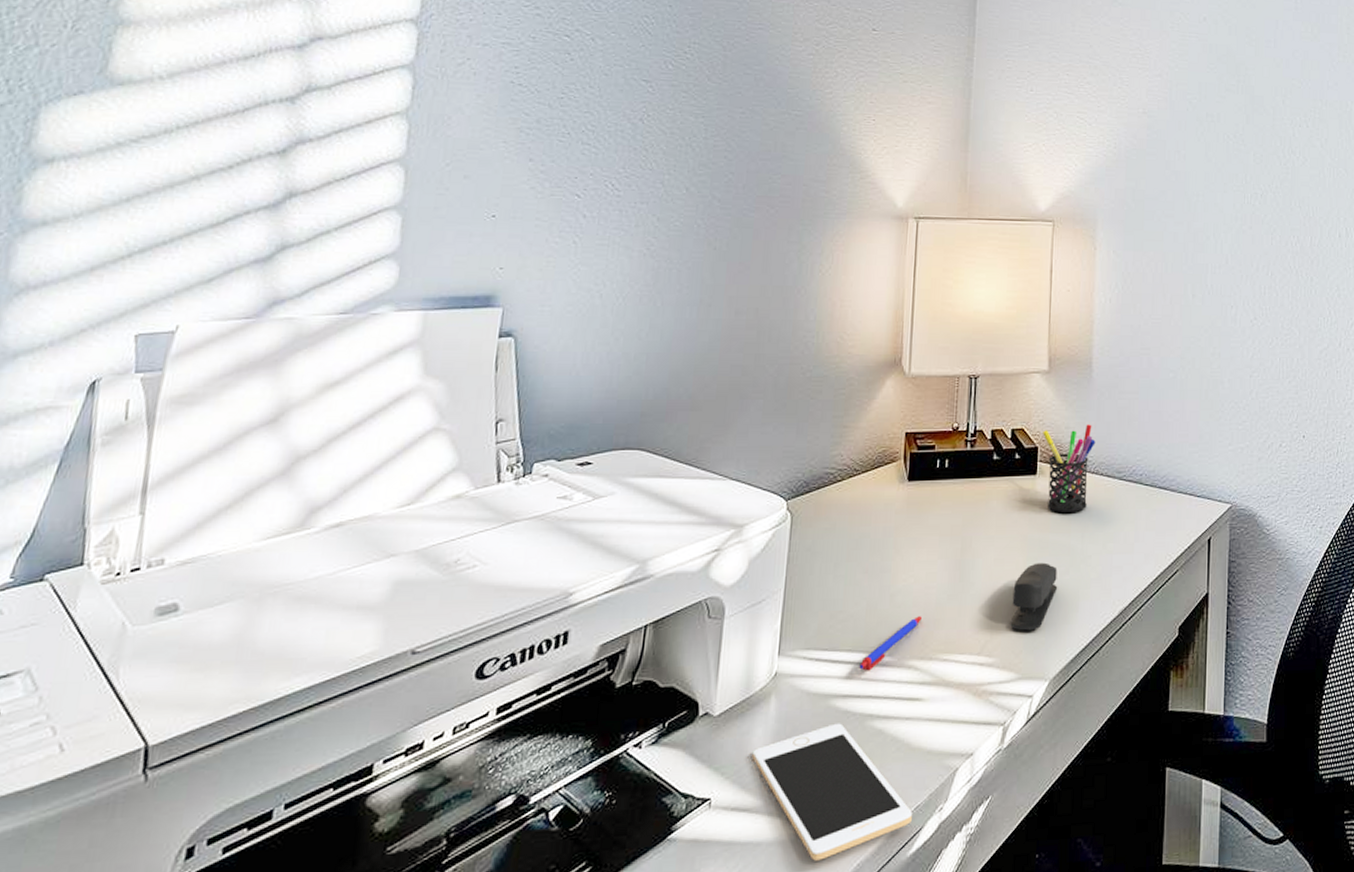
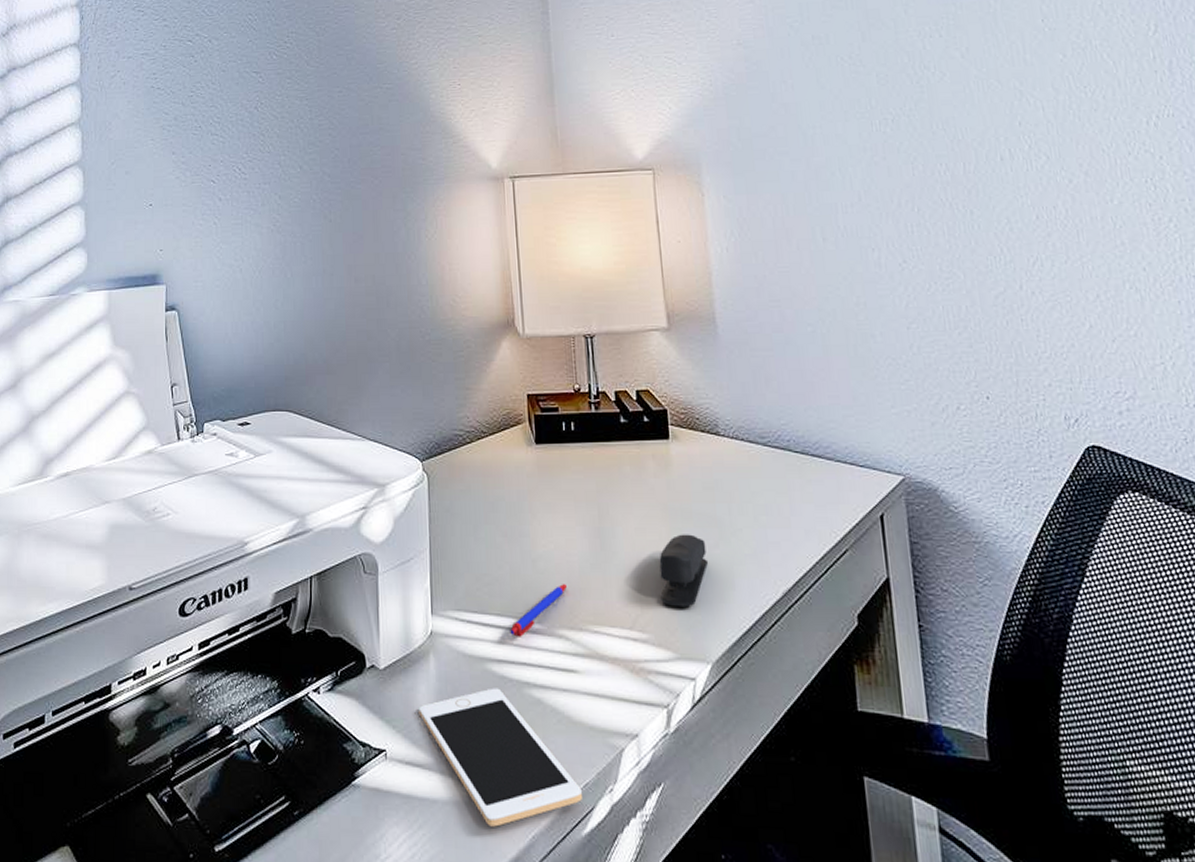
pen holder: present [1043,424,1096,512] -> none [670,385,731,480]

